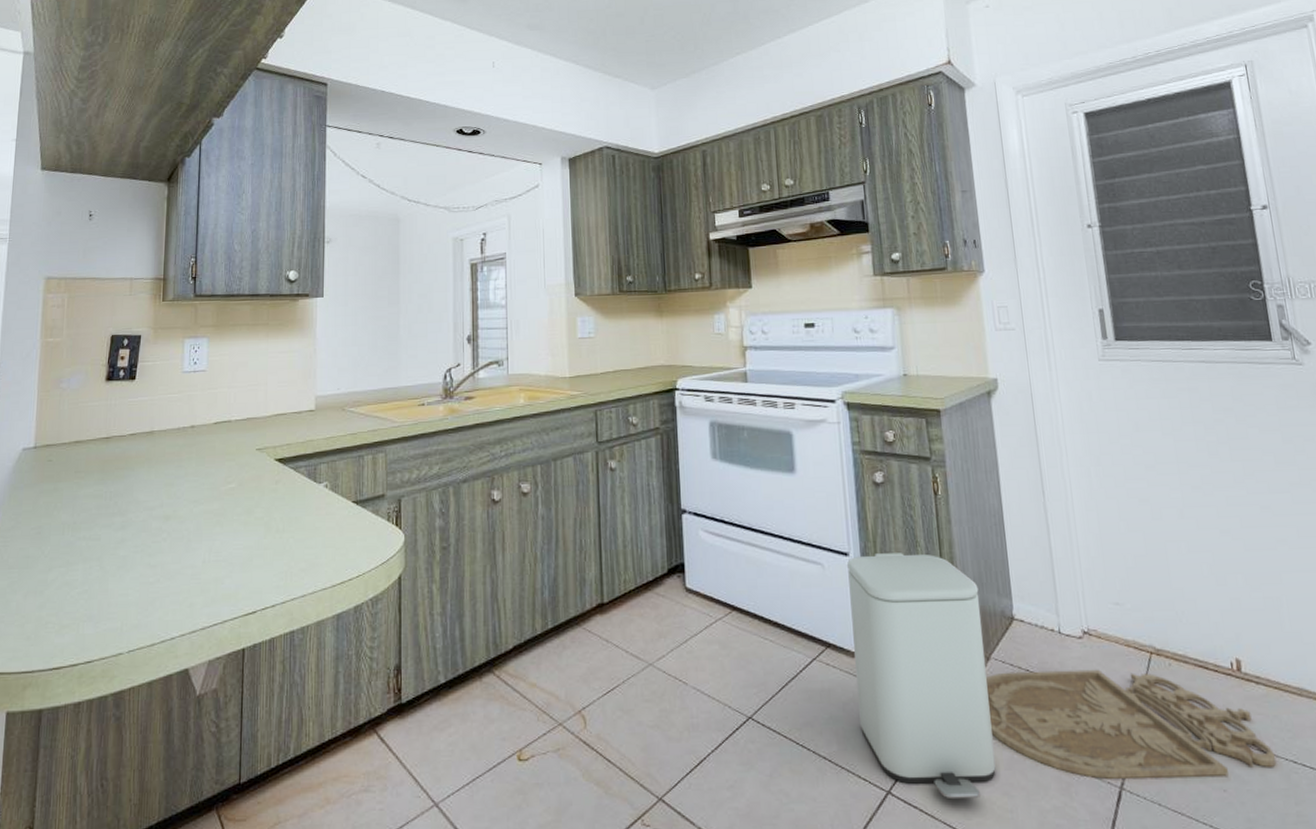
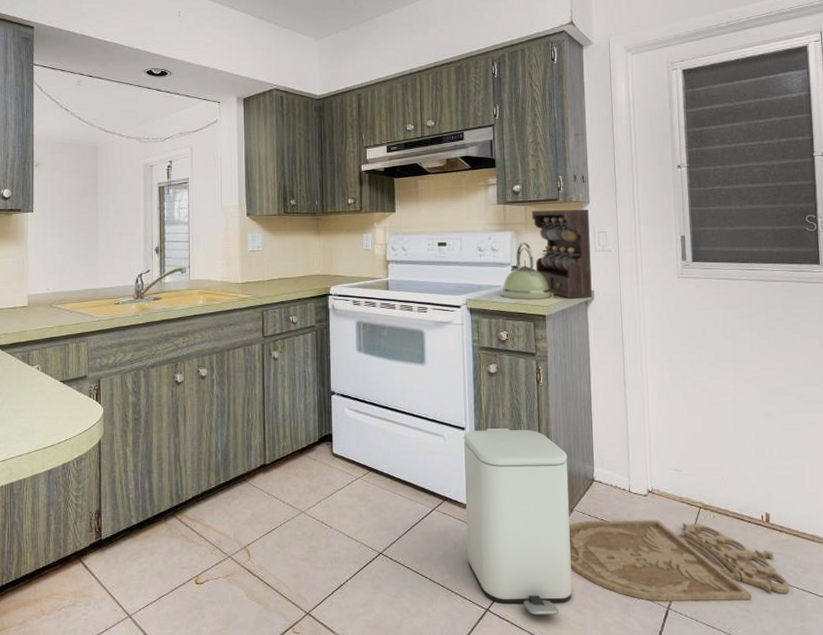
kettle: none [883,320,947,391] -> present [501,242,553,300]
spice rack: none [916,279,996,389] -> present [532,209,592,299]

